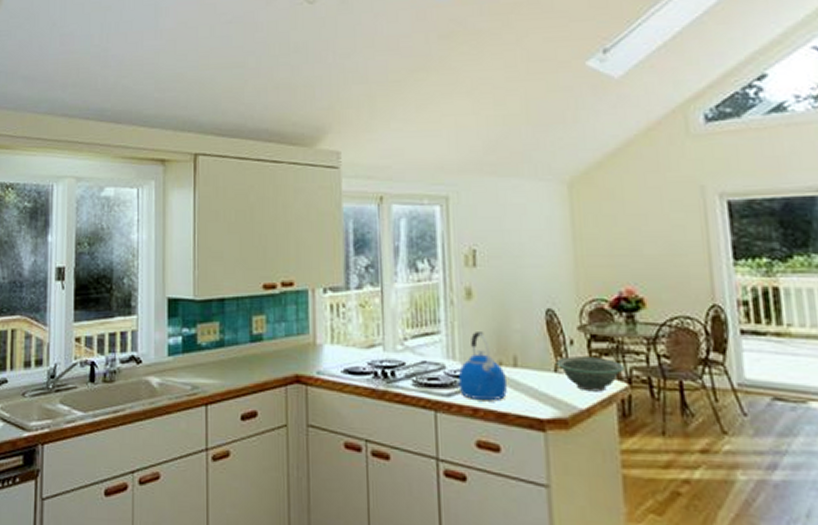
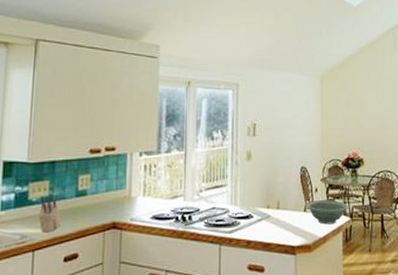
knife block: none [210,340,235,384] -> present [38,196,61,233]
kettle: present [458,332,508,400] -> none [237,184,272,234]

